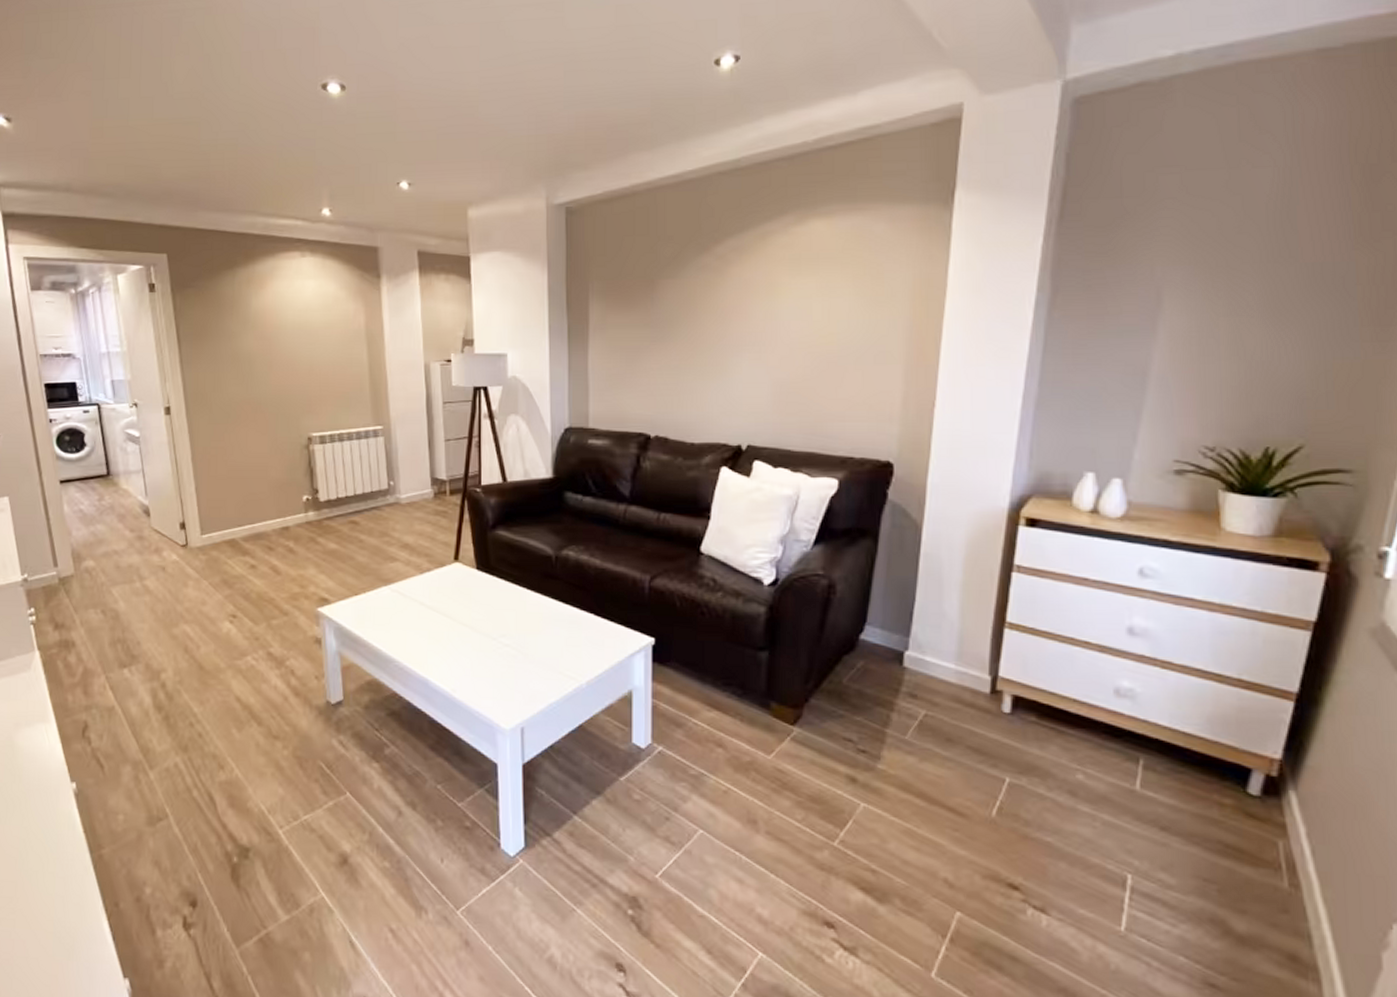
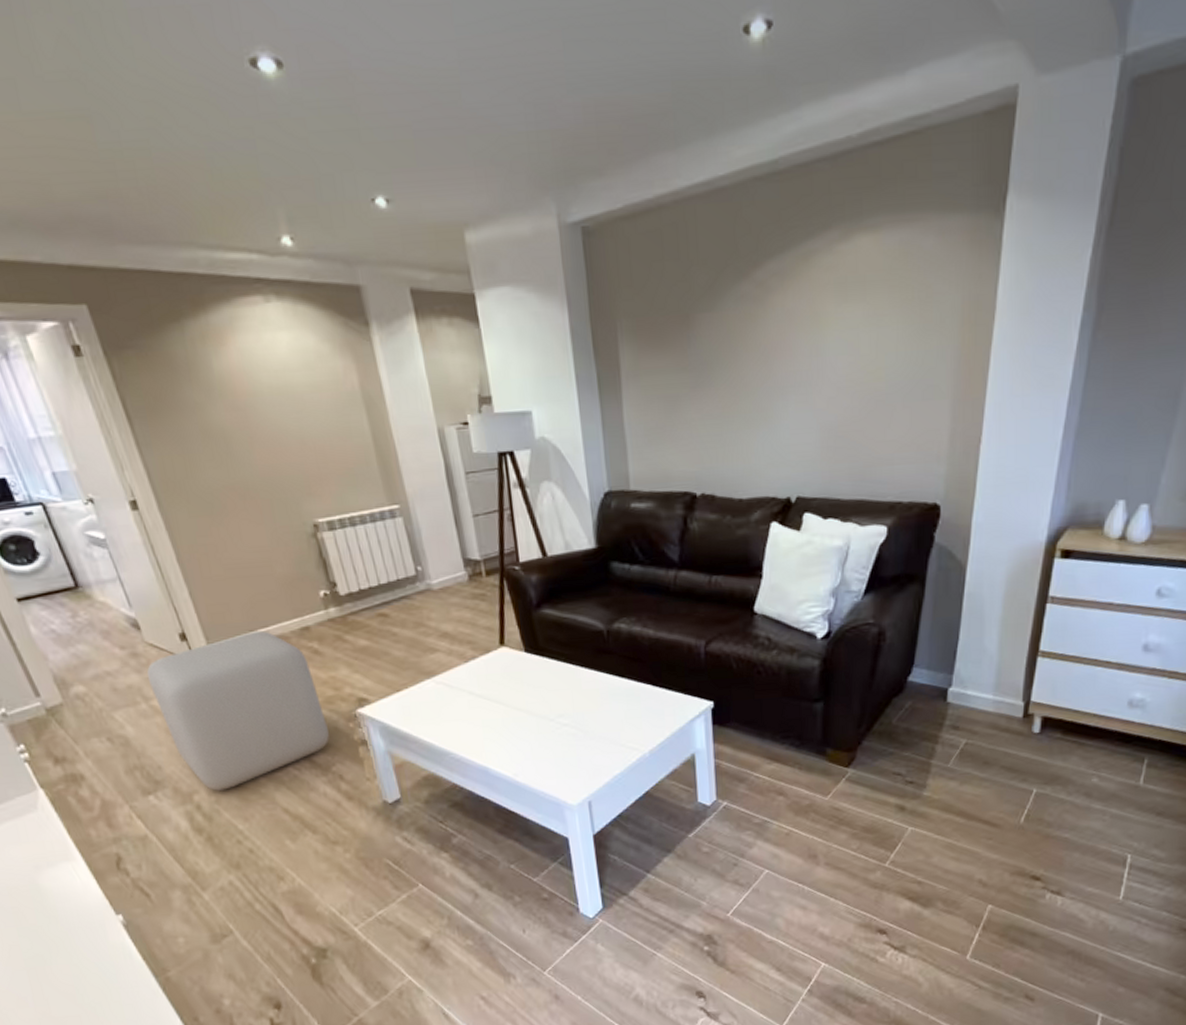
pouf: none [146,527,289,672] -> present [146,631,330,791]

